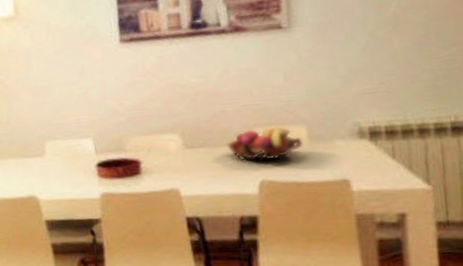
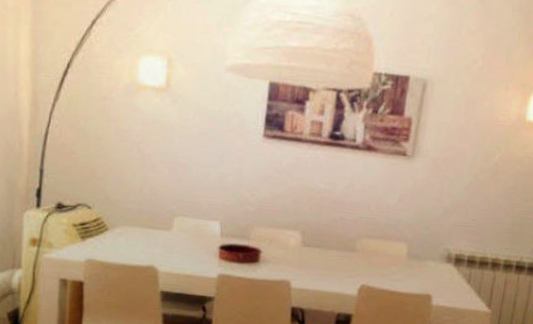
fruit basket: present [226,126,303,162] -> none [339,238,402,270]

